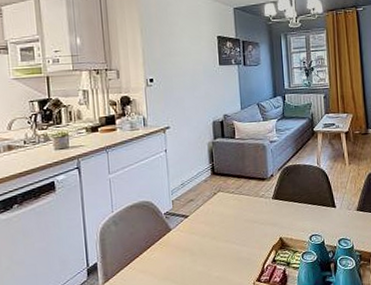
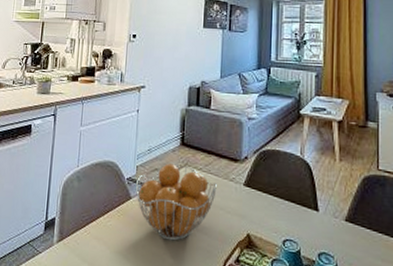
fruit basket: none [174,191,249,258] -> present [136,164,217,241]

